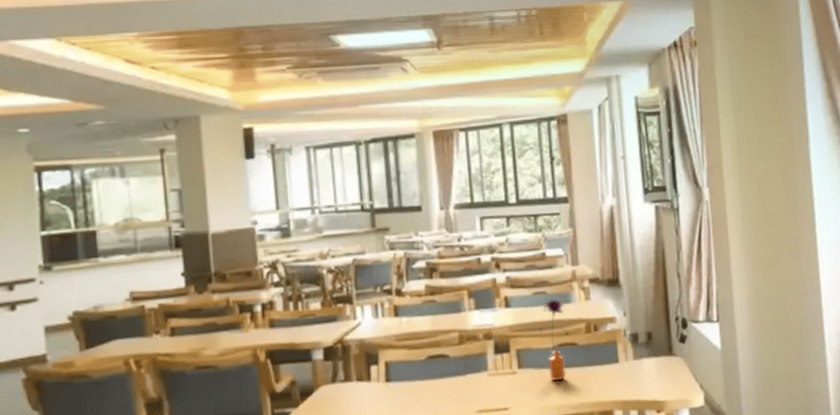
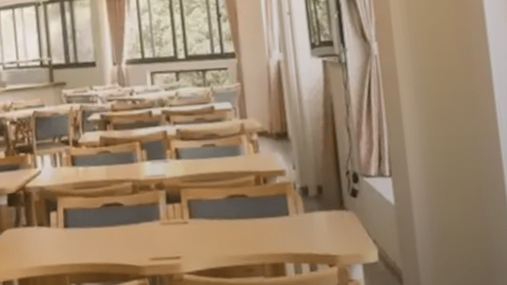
flower: present [539,299,568,382] -> none [209,151,238,233]

